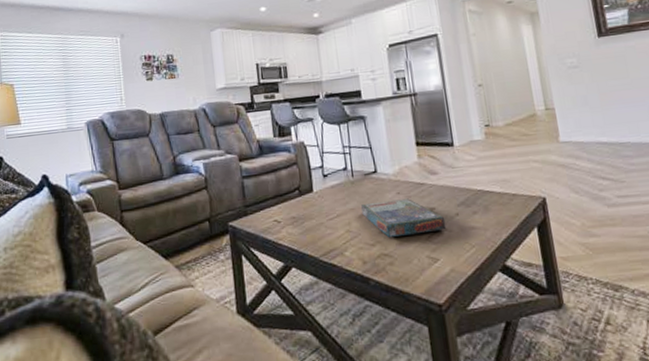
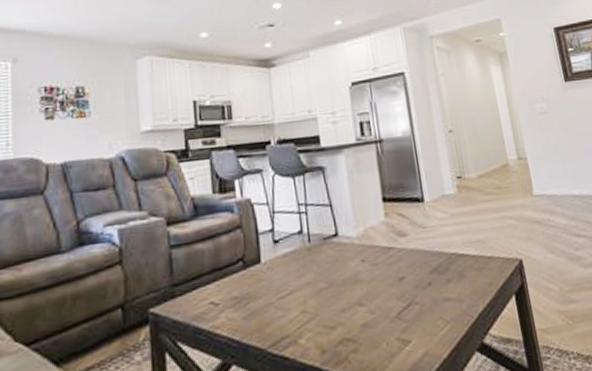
board game: present [361,198,447,238] -> none [319,266,418,318]

